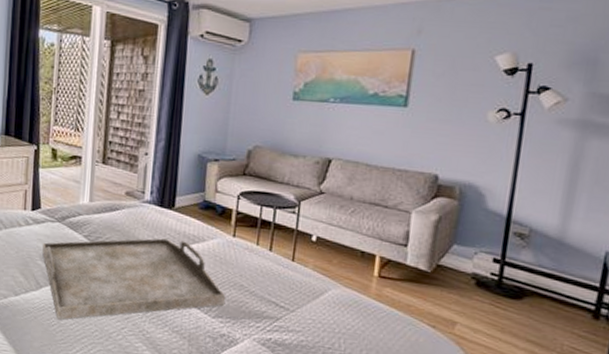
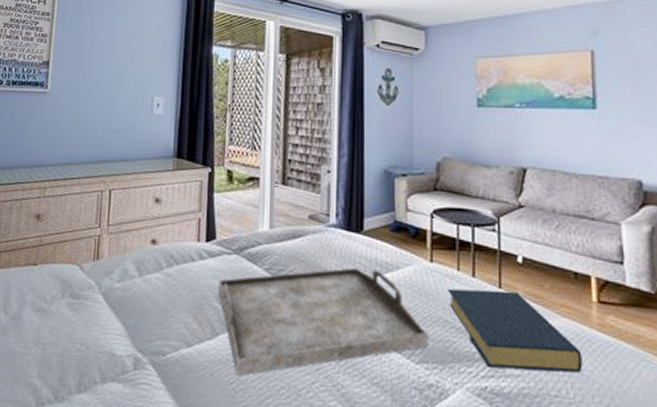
hardback book: none [246,259,357,331] -> present [448,288,583,373]

